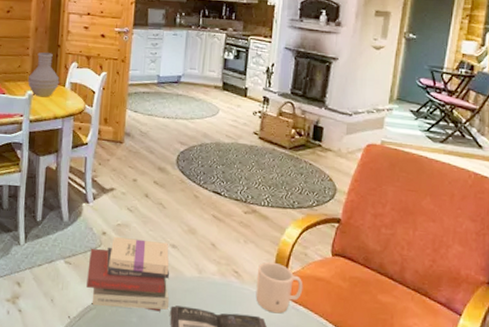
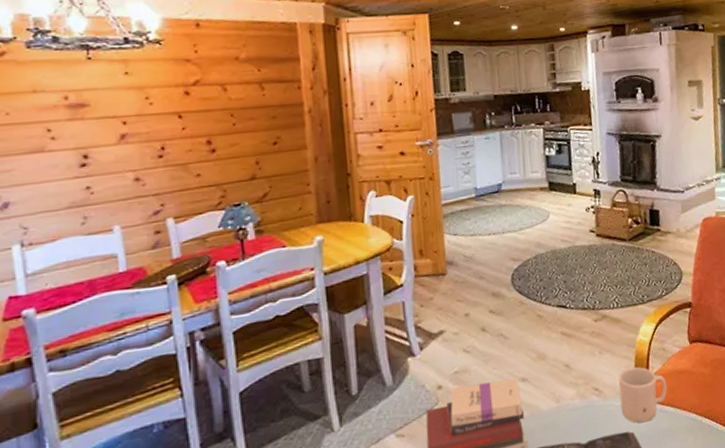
vase: present [27,52,60,97] -> none [313,185,356,242]

